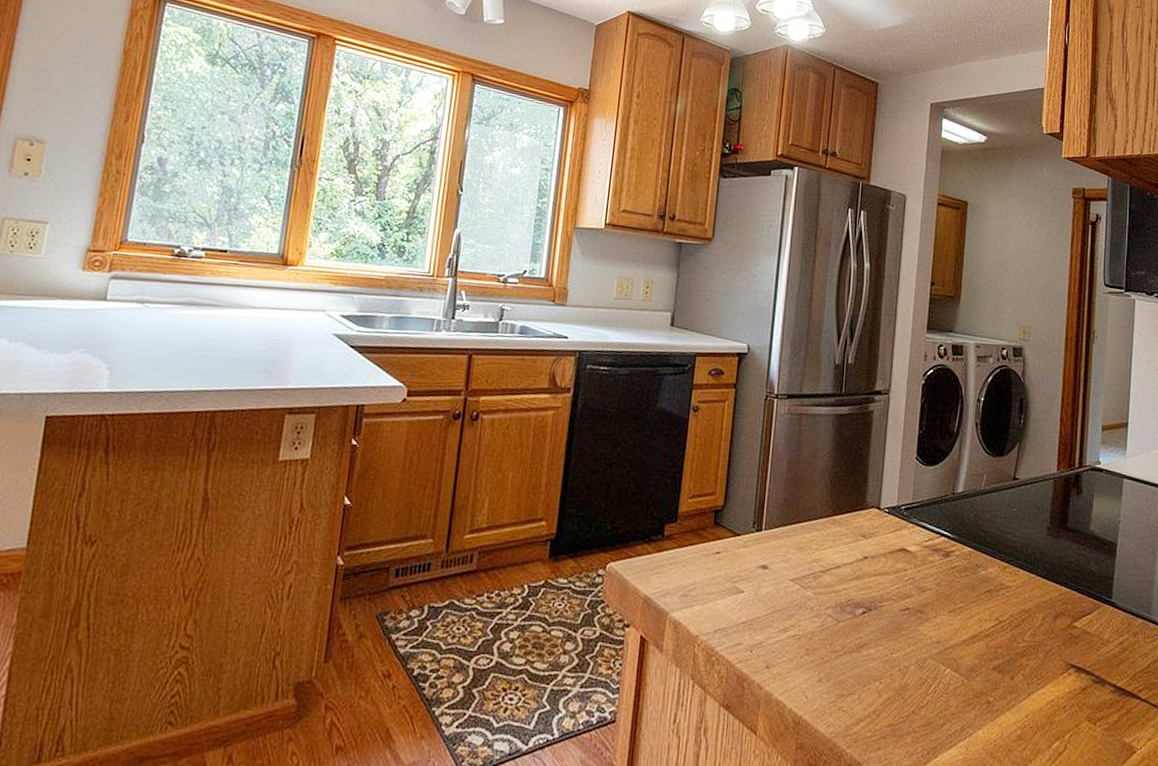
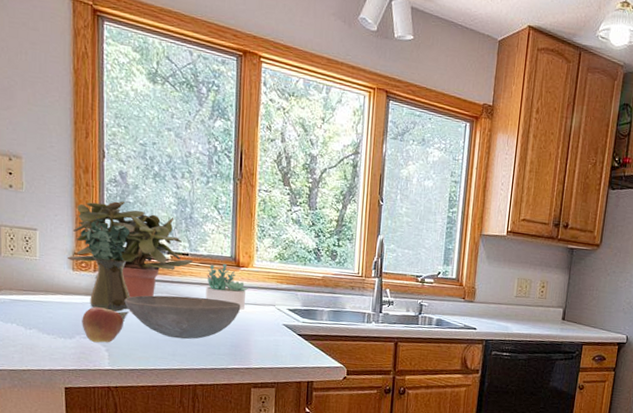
potted plant: none [79,190,232,303] -> present [68,201,193,298]
fruit: none [82,308,136,359] -> present [82,302,123,343]
vase: none [96,206,160,332] -> present [80,215,131,322]
bowl: none [140,299,284,354] -> present [124,295,241,340]
succulent plant: none [241,261,295,318] -> present [205,263,248,311]

